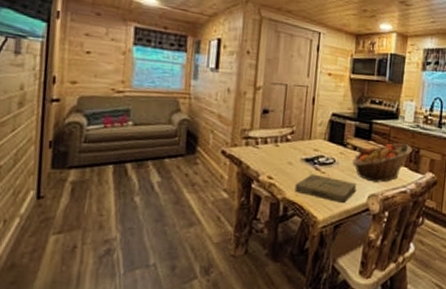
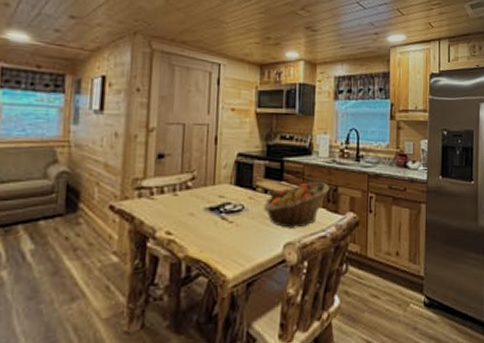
book: present [294,174,357,204] -> none [198,224,270,257]

